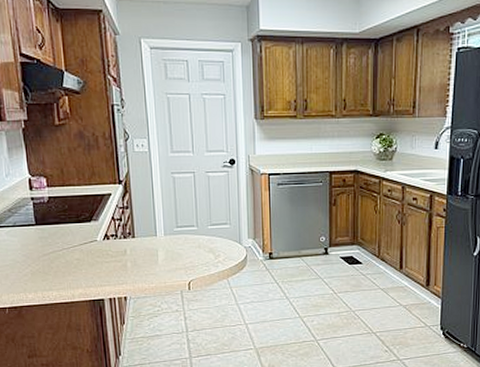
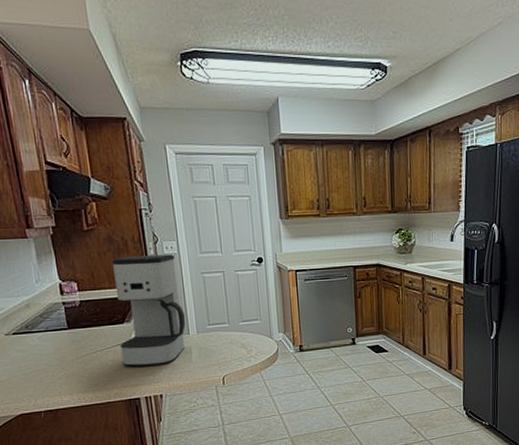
coffee maker: none [82,152,154,267] -> present [112,254,186,367]

